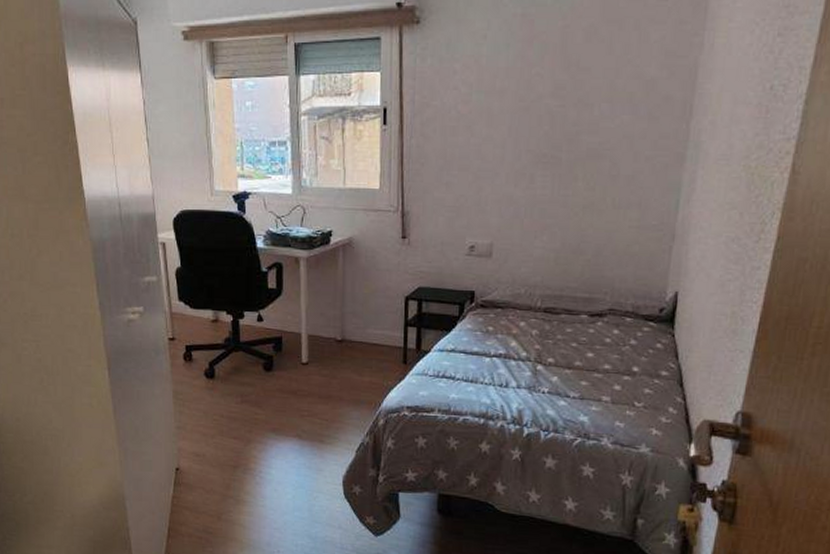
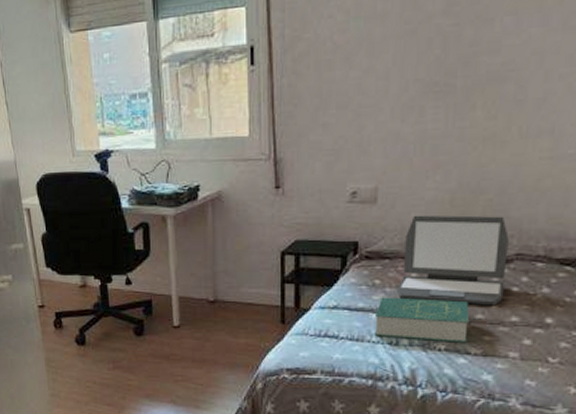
book: none [486,342,570,387] -> present [373,297,470,343]
laptop: none [507,270,603,355] -> present [397,215,509,306]

